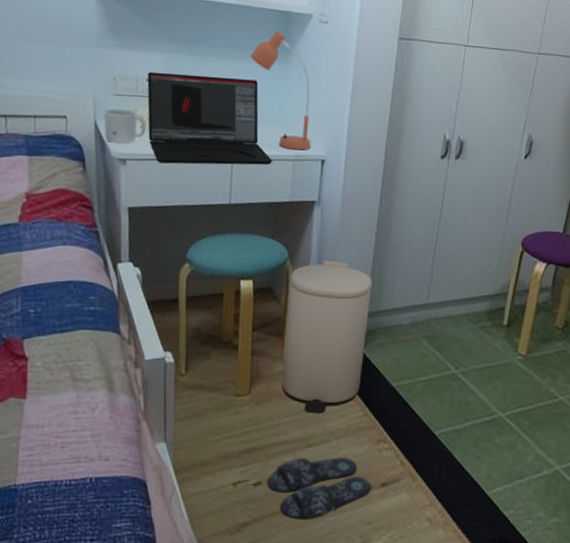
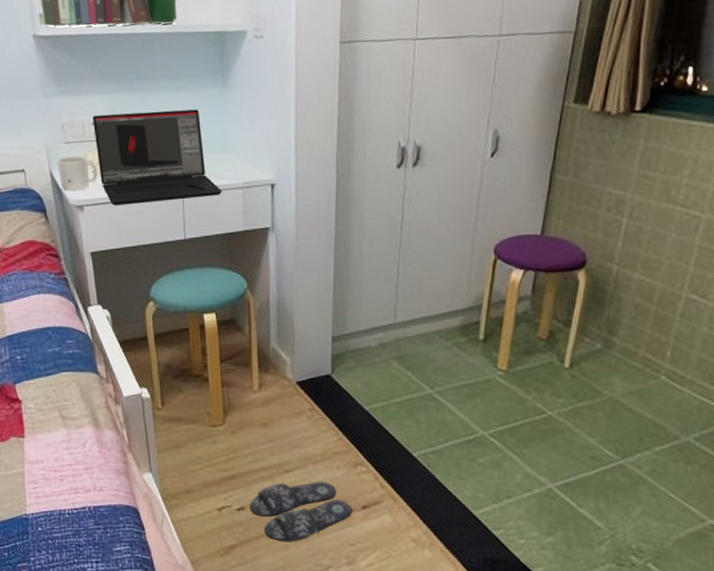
desk lamp: present [250,30,311,150] -> none [188,53,259,177]
pedal bin: present [281,260,373,414] -> none [251,287,336,441]

